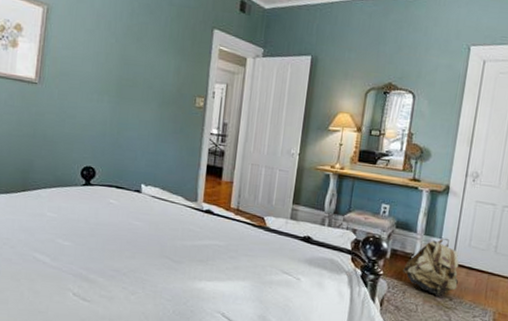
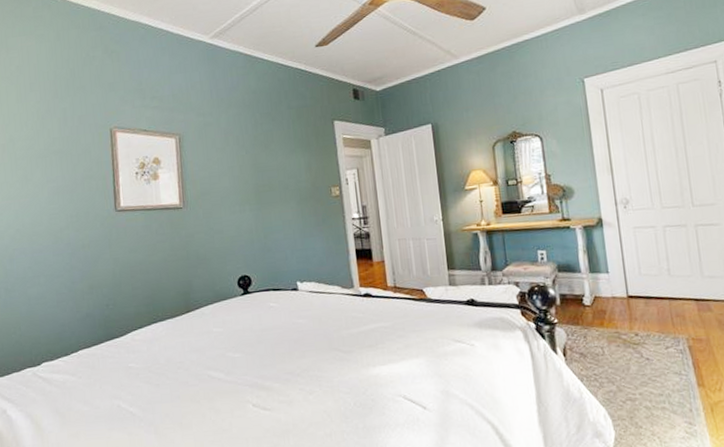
backpack: present [403,238,459,297] -> none [577,271,640,334]

